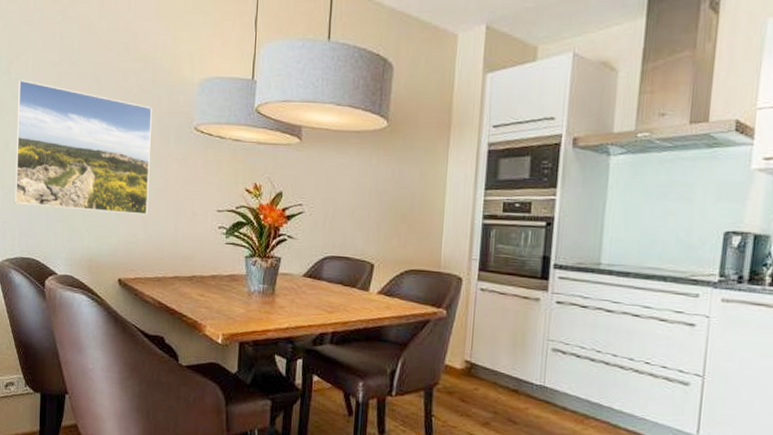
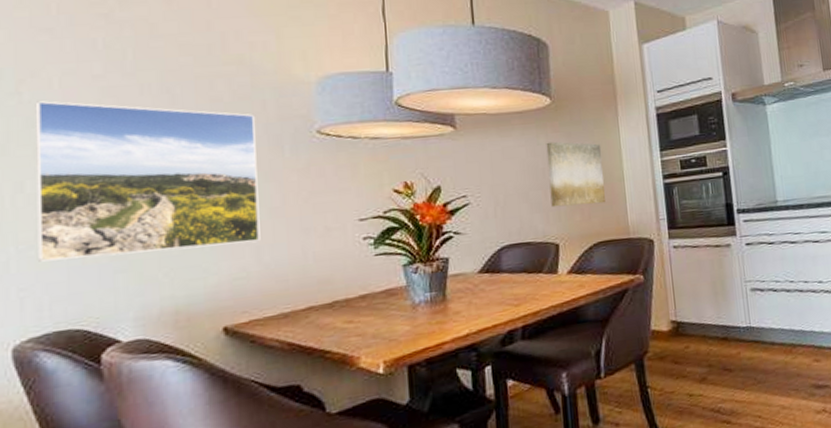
wall art: none [373,164,428,233] -> present [546,141,605,208]

